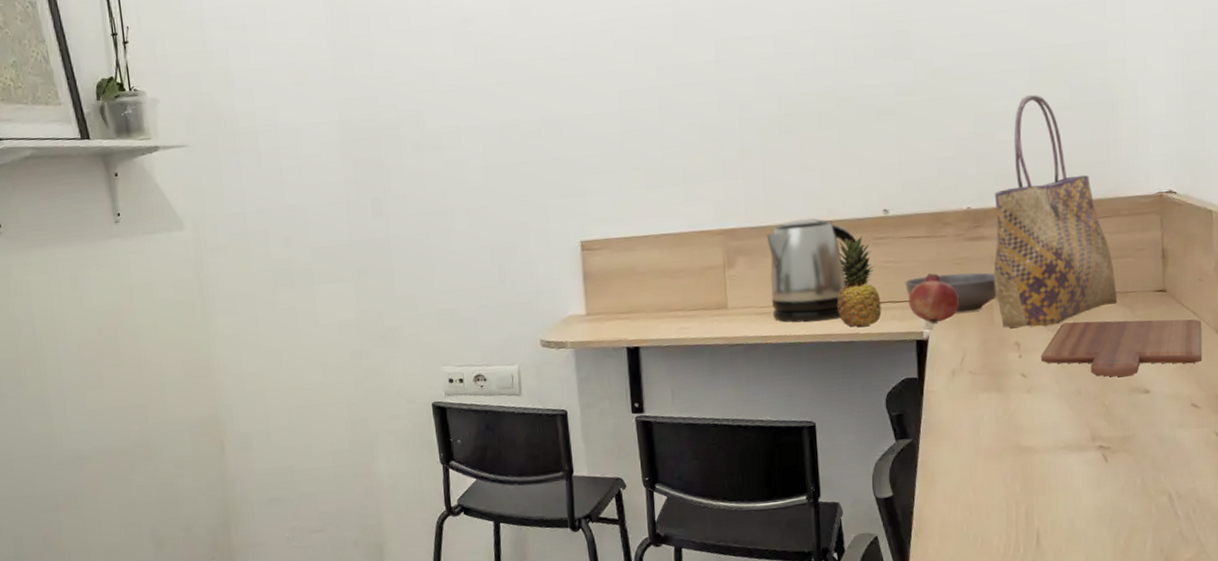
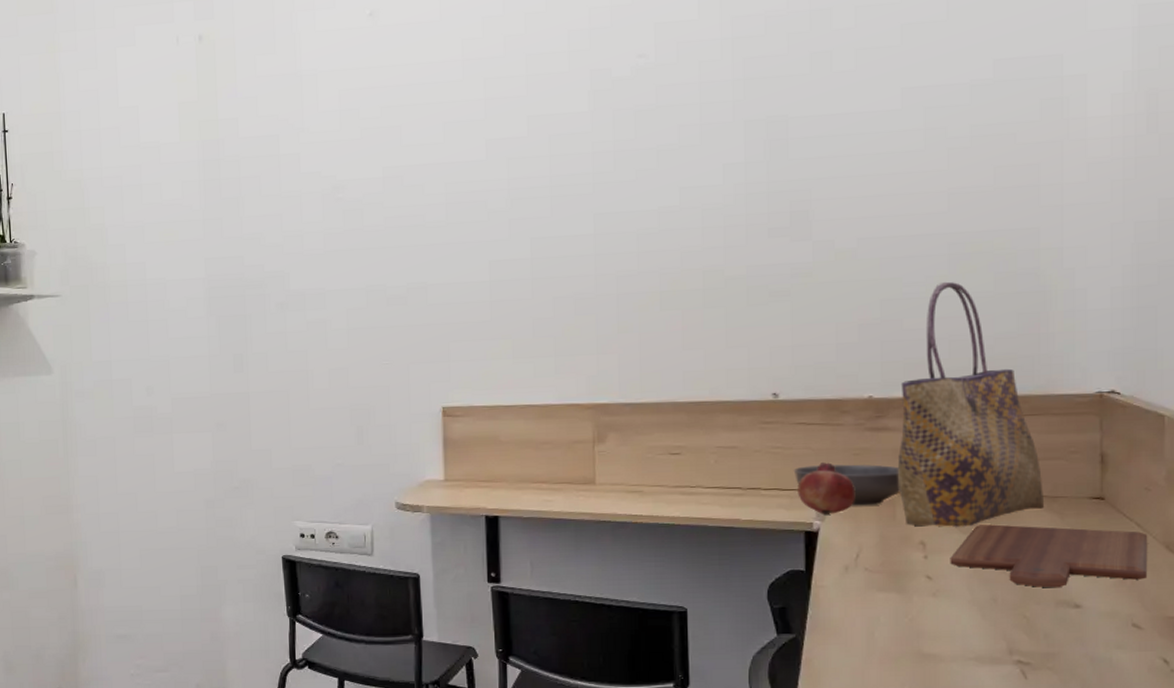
kettle: present [766,218,857,321] -> none [640,397,742,503]
fruit: present [838,235,882,328] -> none [717,419,766,514]

